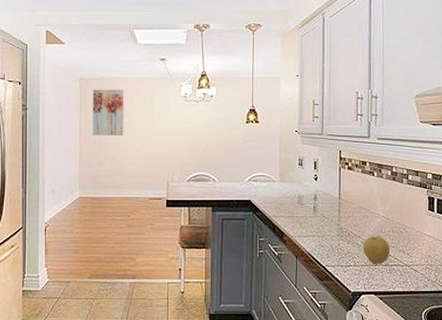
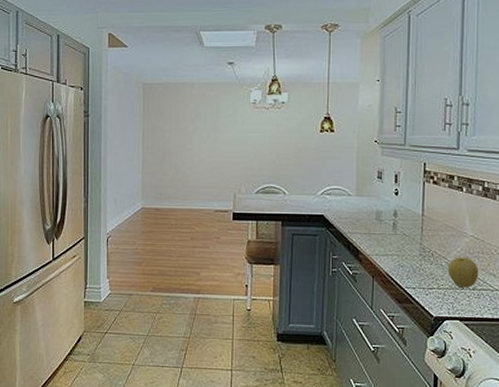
wall art: present [92,89,124,135] -> none [156,95,189,144]

